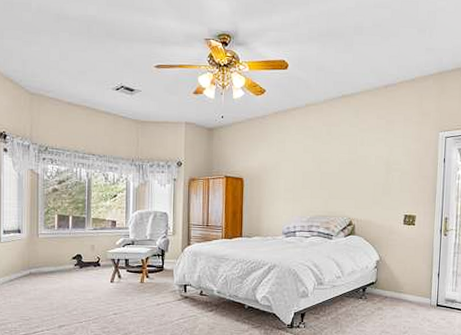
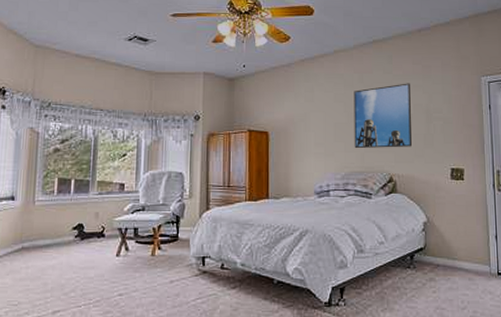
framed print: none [319,136,374,196] -> present [354,83,412,149]

